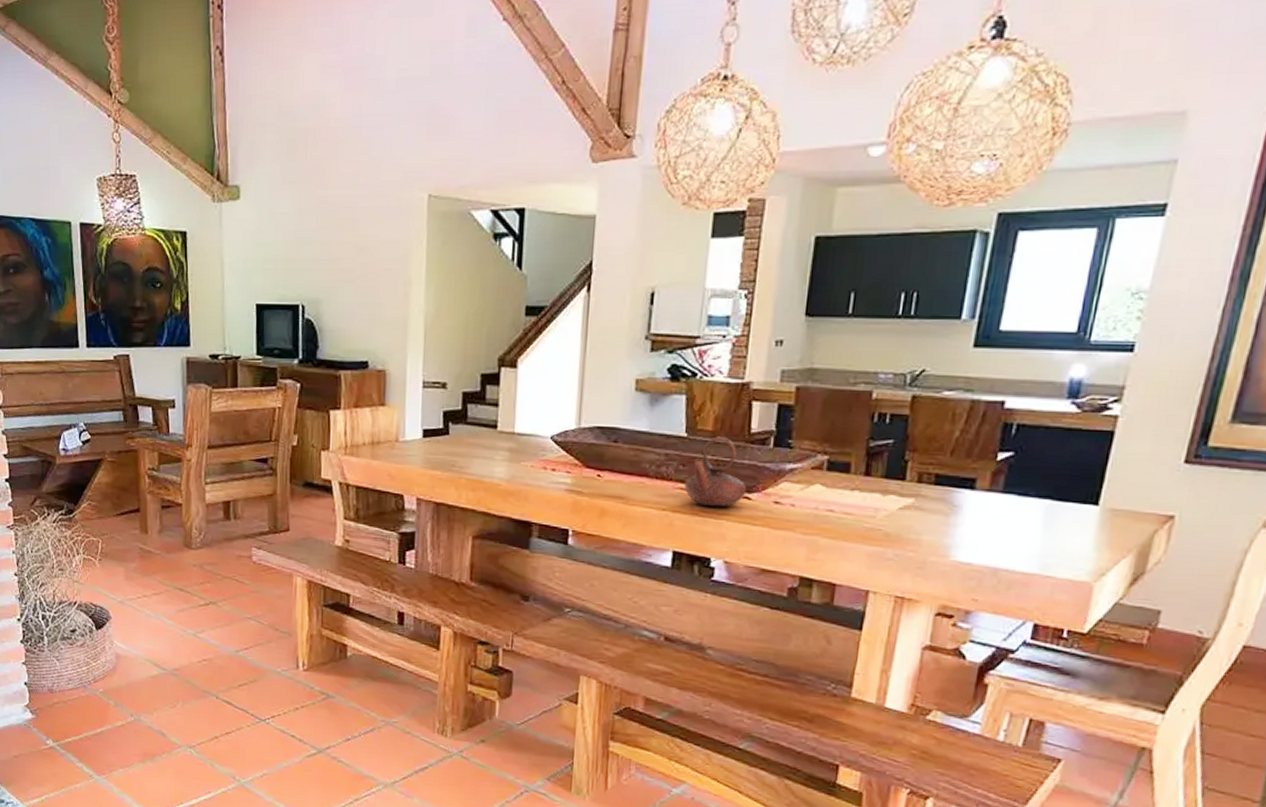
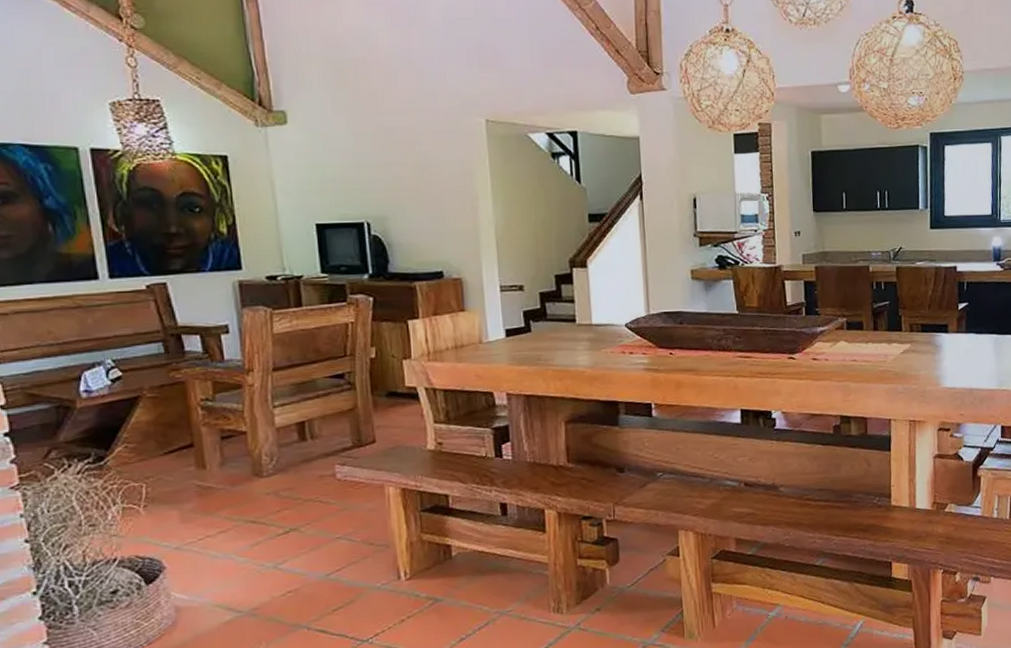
teapot: present [684,436,747,507] -> none [741,311,791,369]

